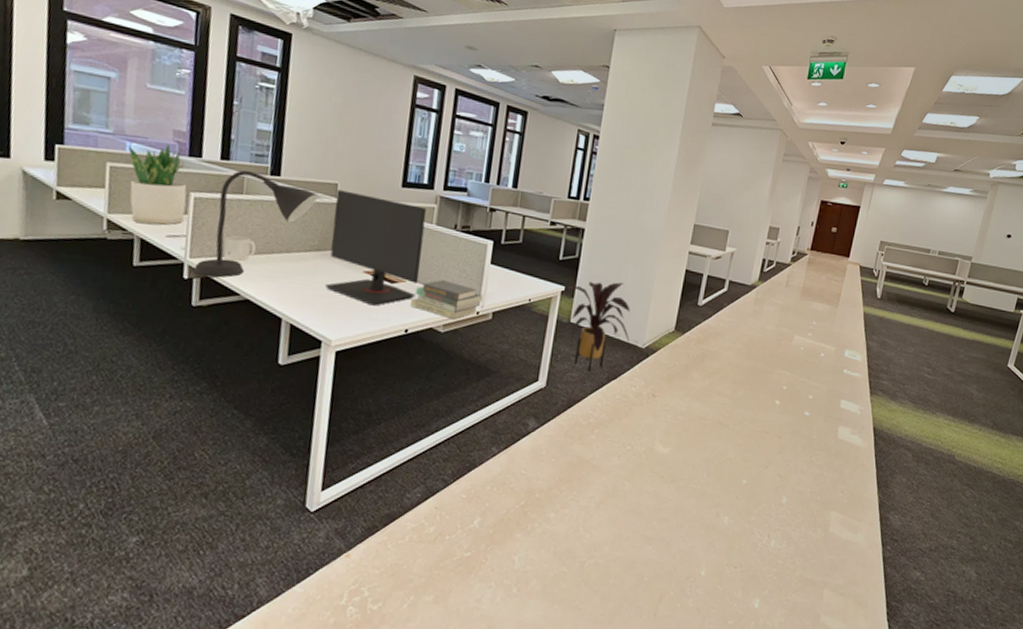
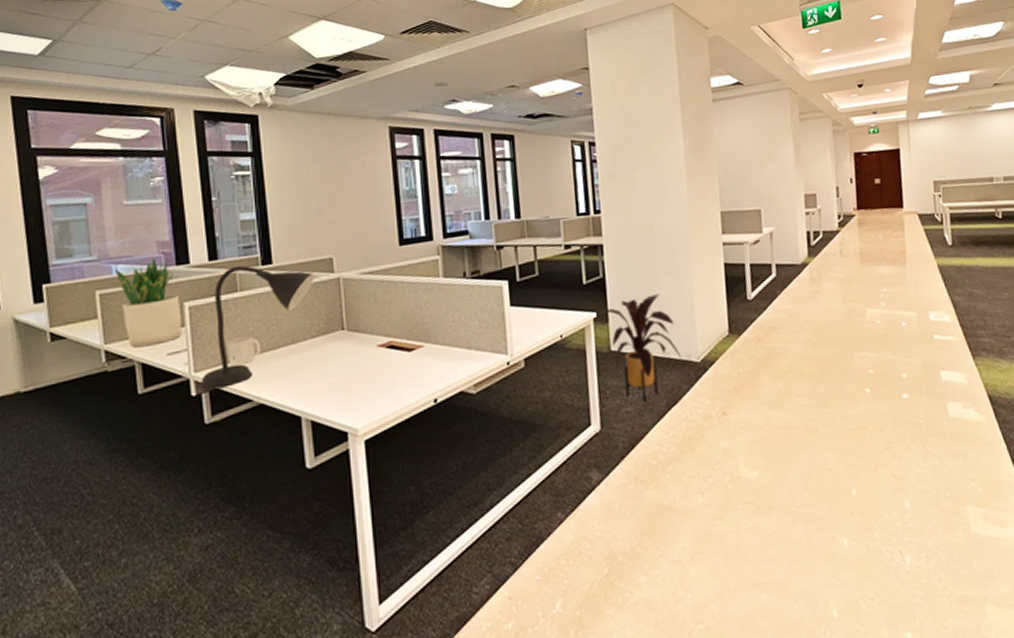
computer monitor: present [325,190,427,306] -> none [333,261,438,381]
books: present [410,280,484,320] -> none [434,335,511,377]

